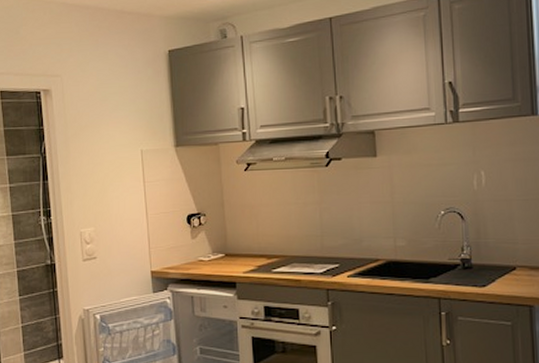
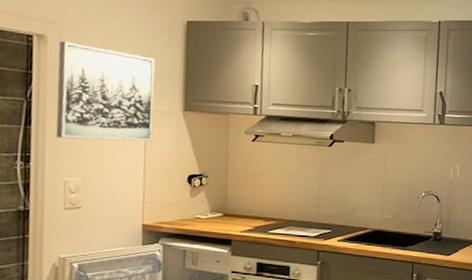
wall art: none [62,92,150,190] -> present [55,41,156,142]

